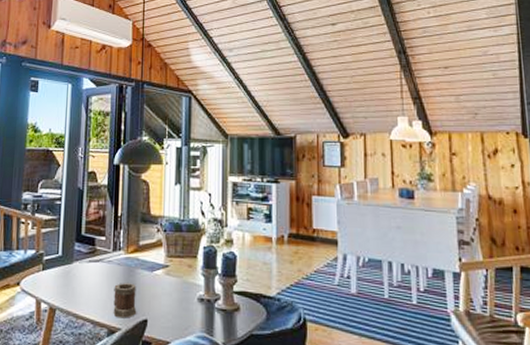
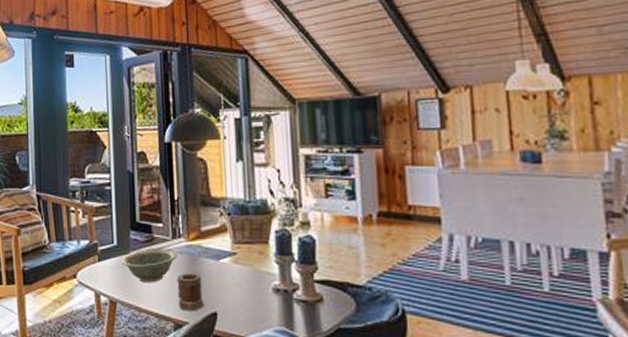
bowl: none [64,260,116,292] -> present [121,249,177,283]

